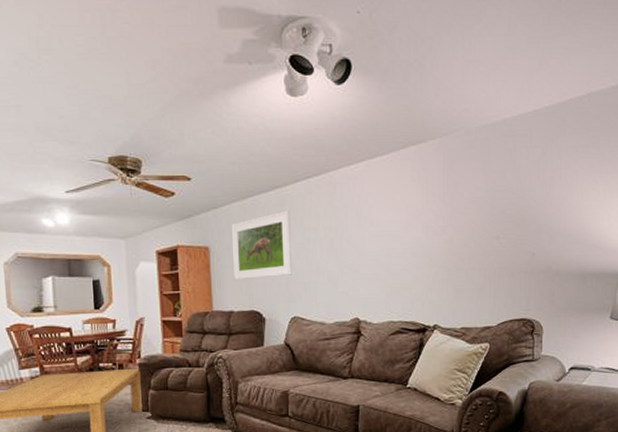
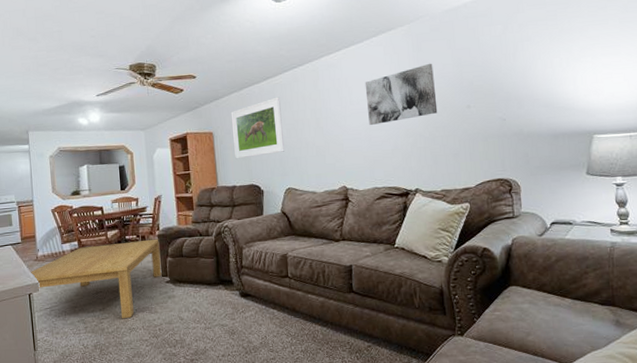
wall art: none [387,185,465,252] -> present [364,63,438,126]

